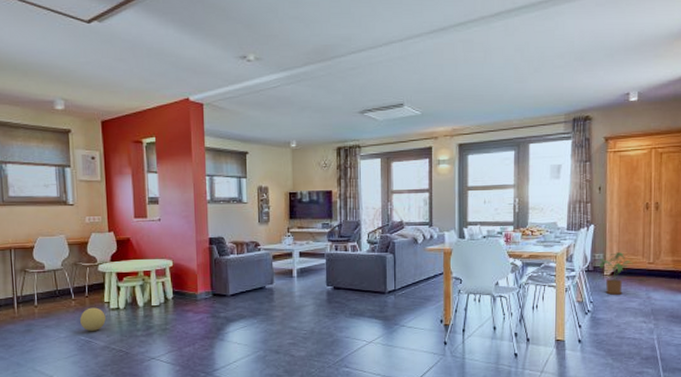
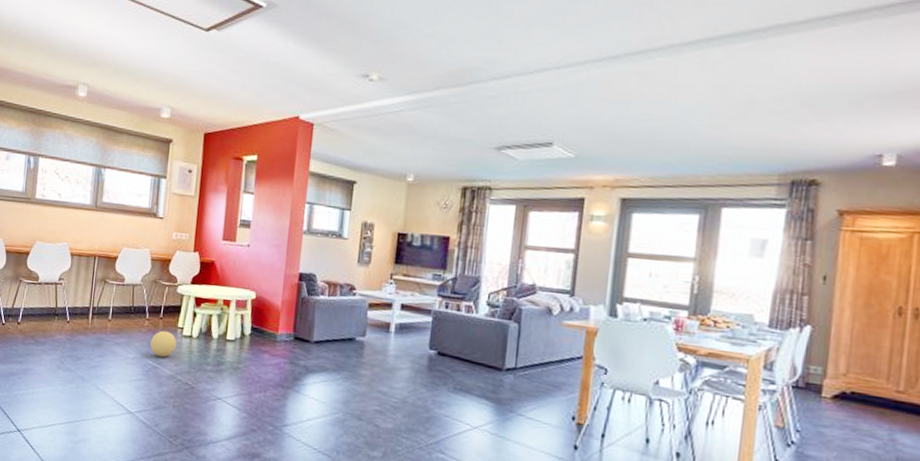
house plant: present [600,252,633,296] -> none [815,368,871,430]

